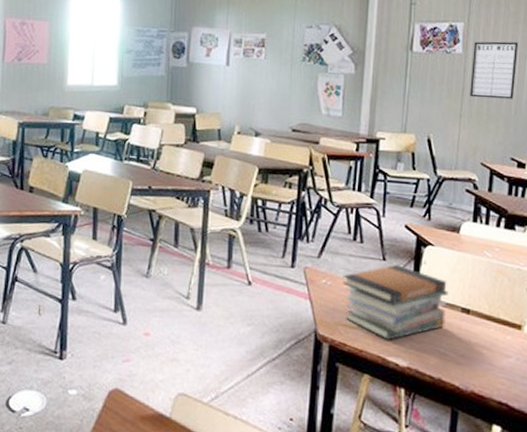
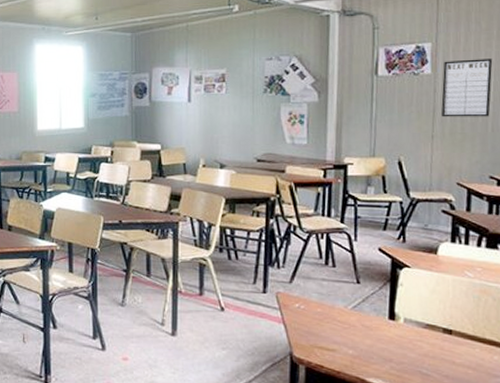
book stack: present [343,265,448,340] -> none [316,287,428,361]

